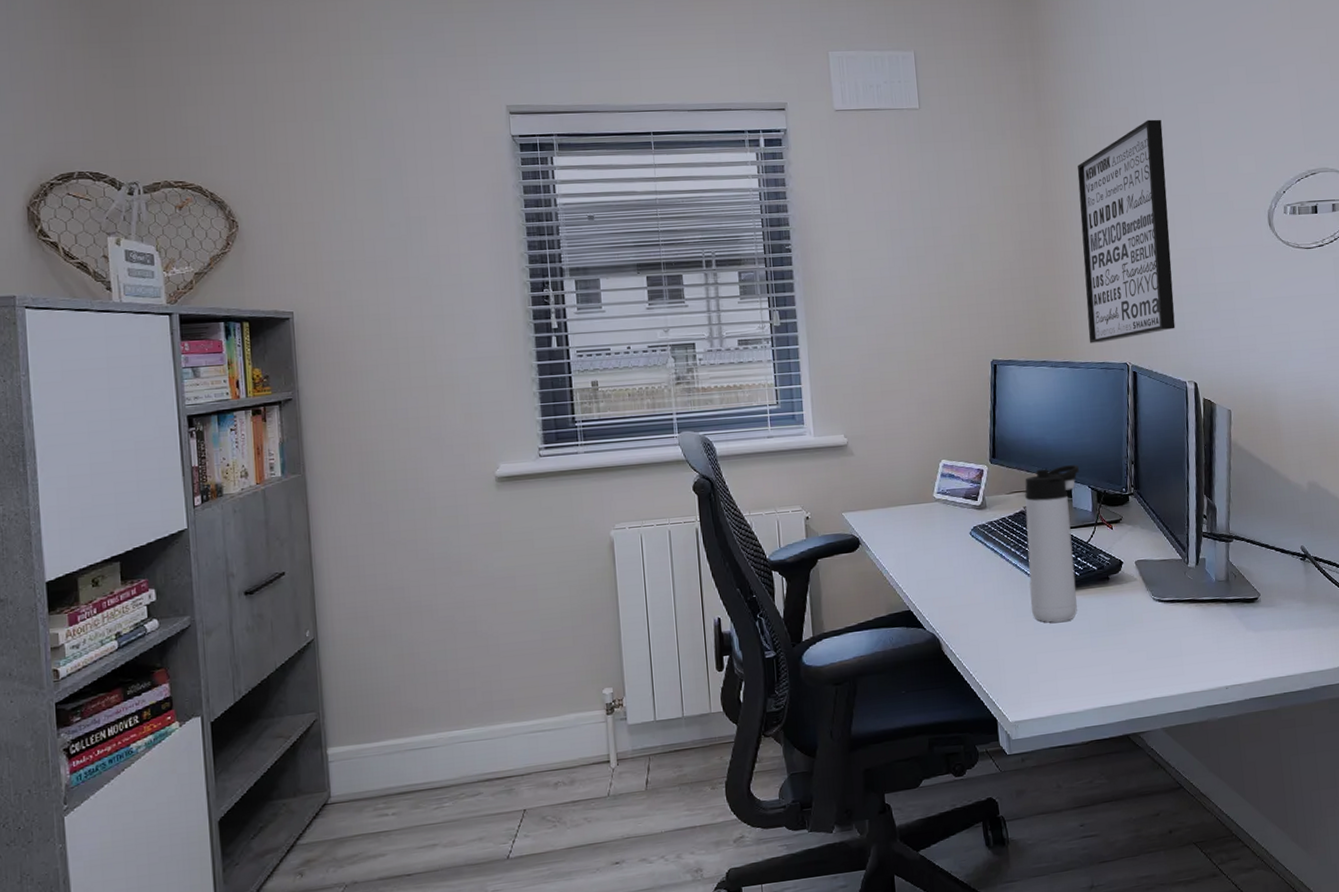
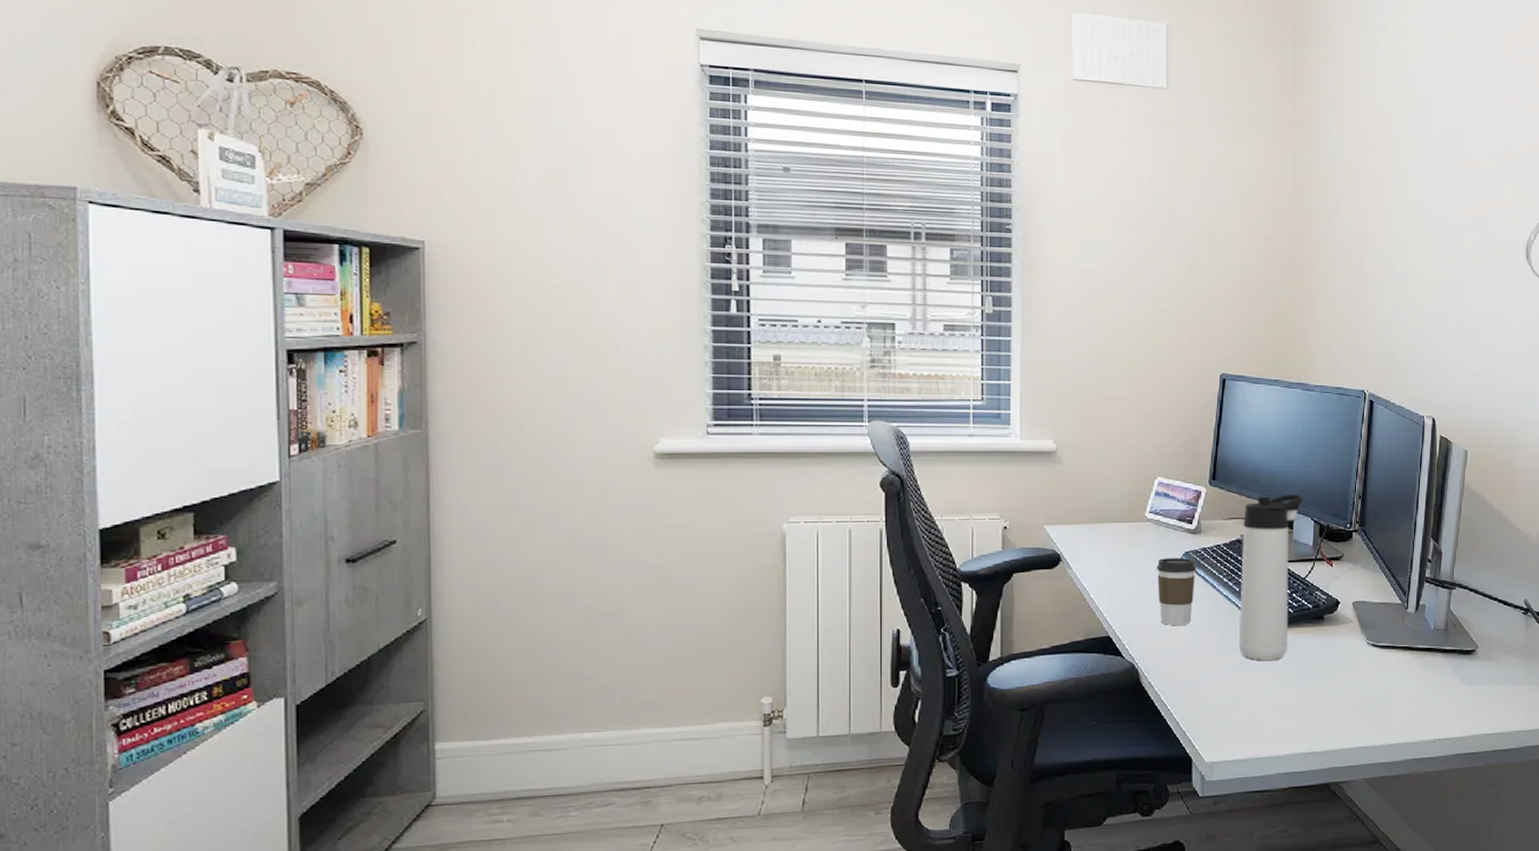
coffee cup: none [947,532,985,596] -> present [1156,558,1196,625]
wall art: present [1077,119,1176,343] -> none [1326,129,1425,366]

